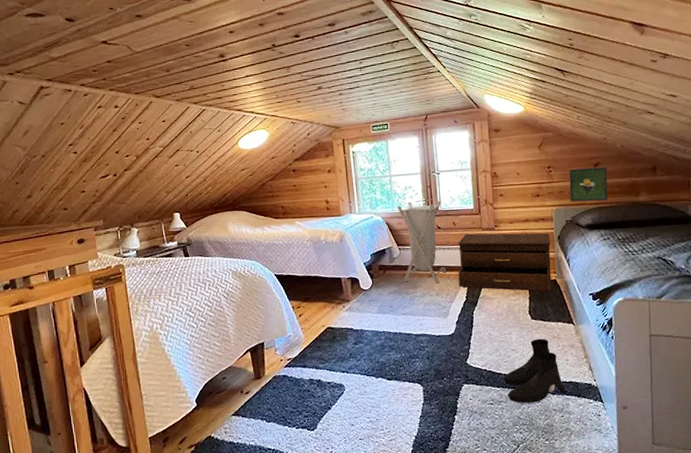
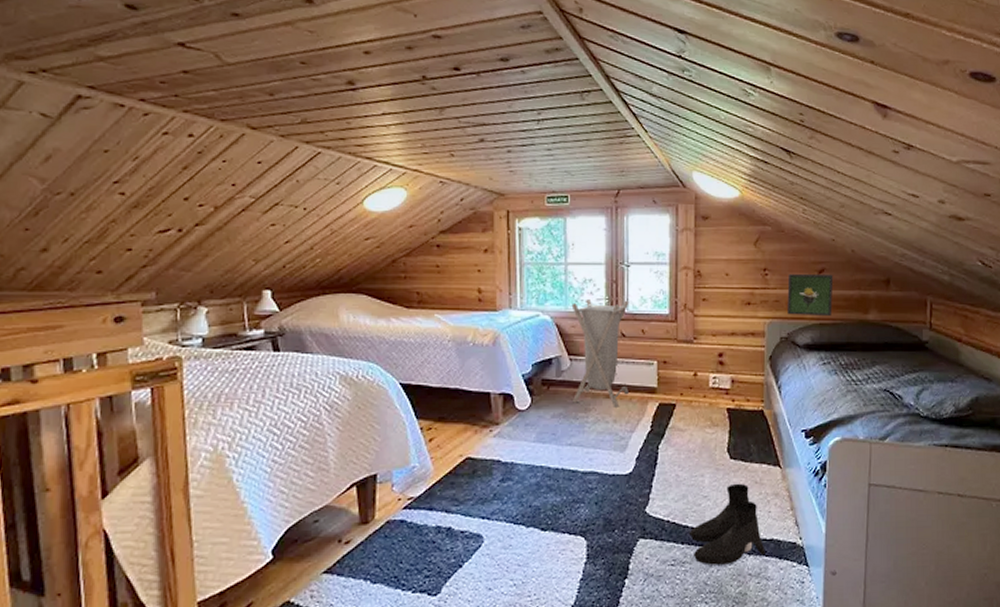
drawer: present [458,233,552,292] -> none [643,345,761,425]

